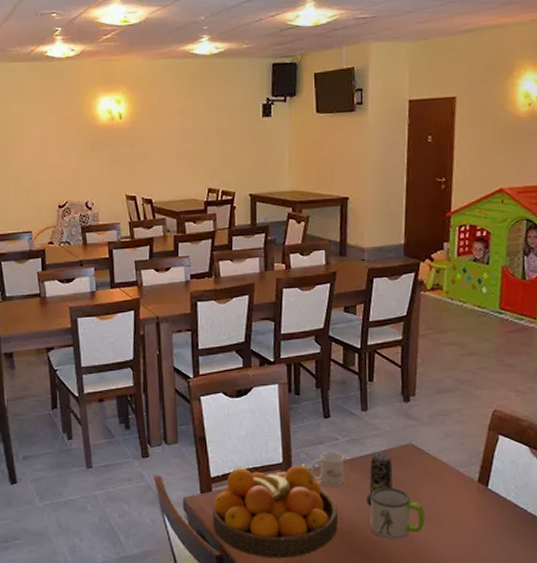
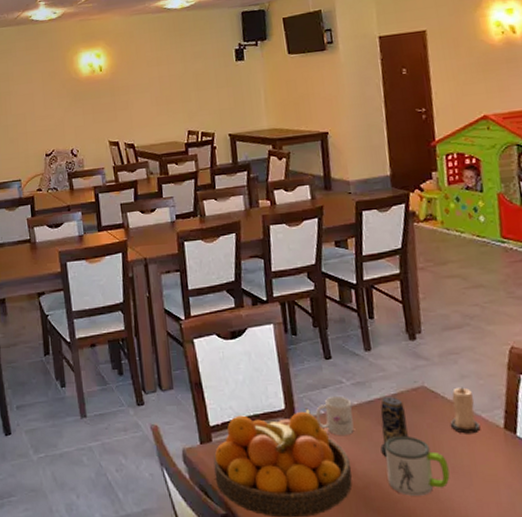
candle: none [431,445,457,486] -> present [449,387,481,434]

